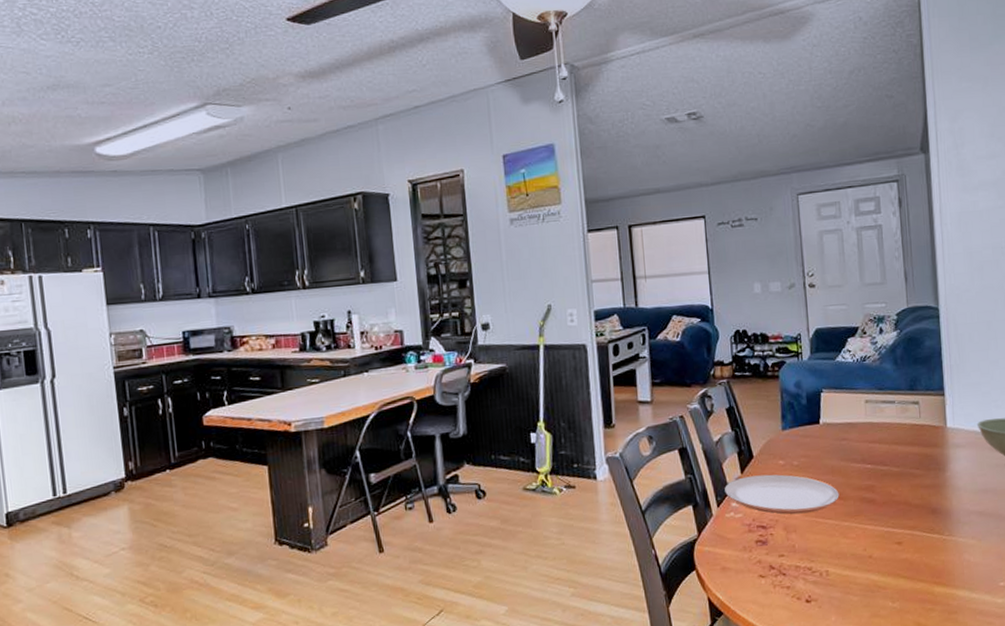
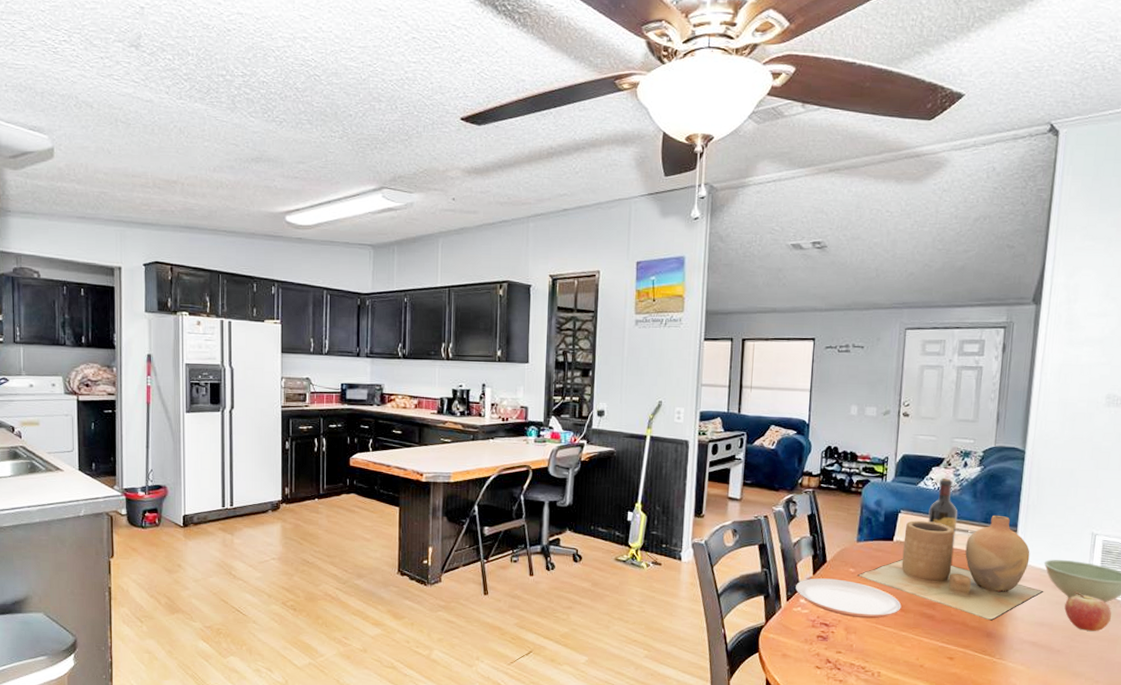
vase: none [787,380,982,496] -> present [856,515,1044,621]
wine bottle: none [851,348,885,442] -> present [928,478,958,566]

